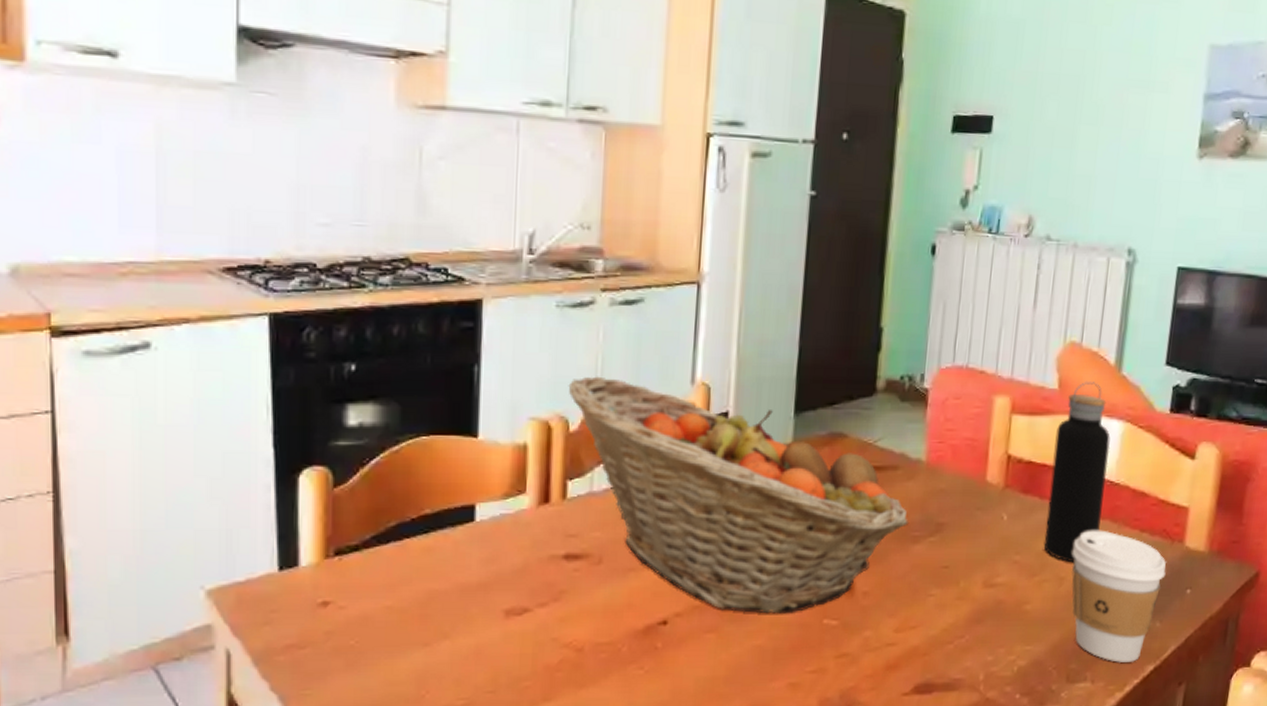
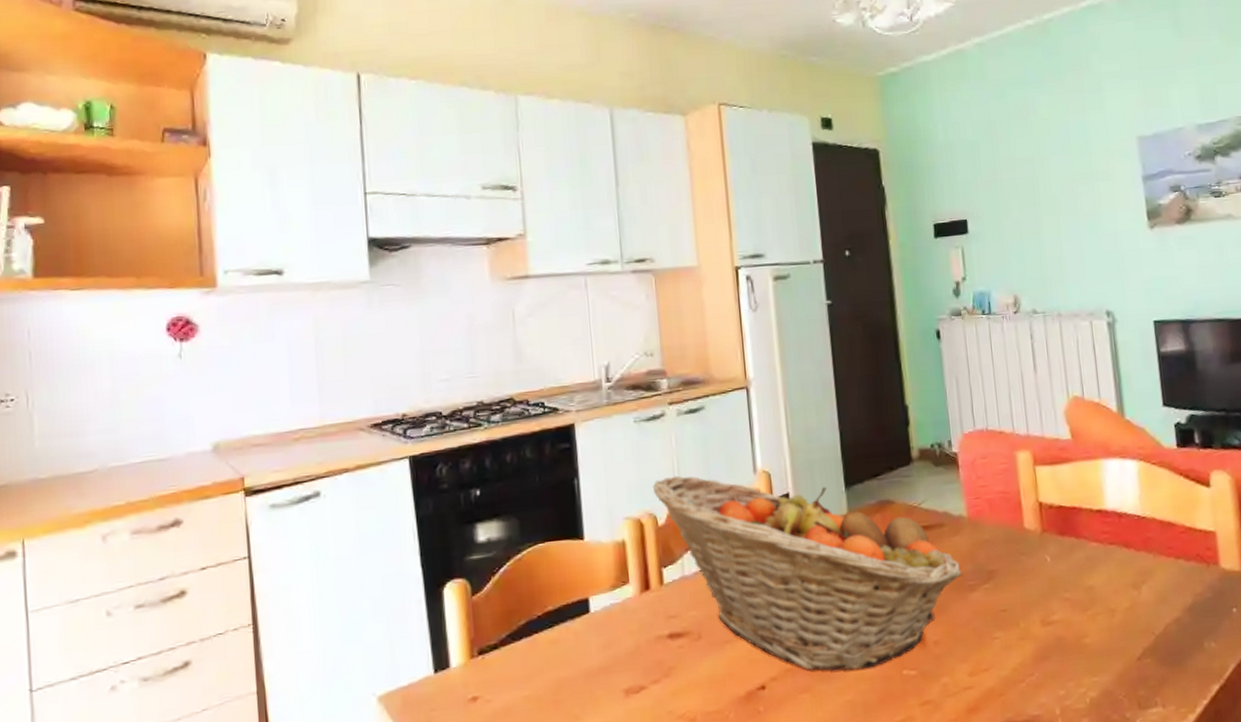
water bottle: present [1043,382,1111,563] -> none [1078,429,1137,595]
coffee cup: present [1071,530,1166,663] -> none [1116,561,1209,685]

